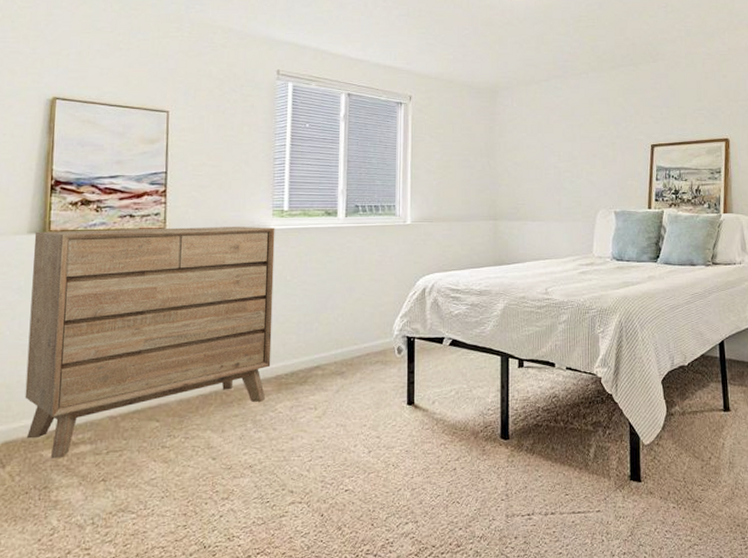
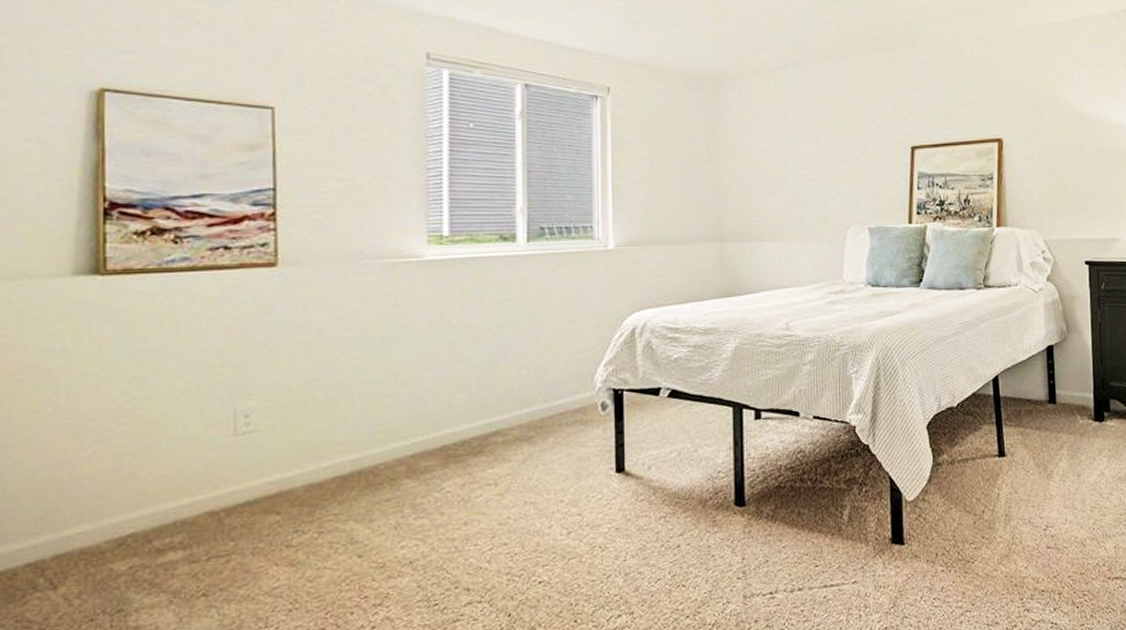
dresser: present [25,227,275,459] -> none [81,257,433,573]

